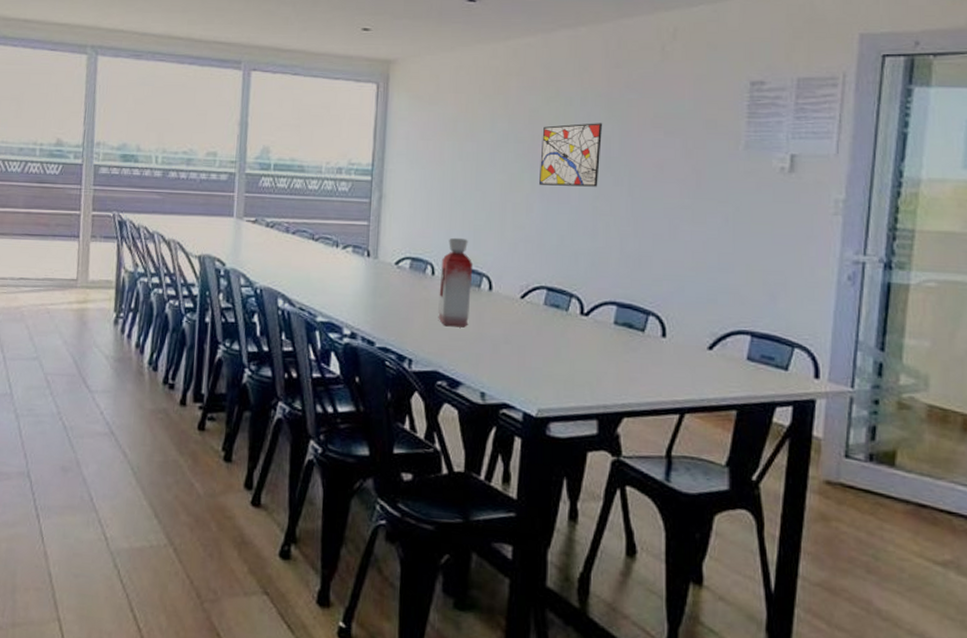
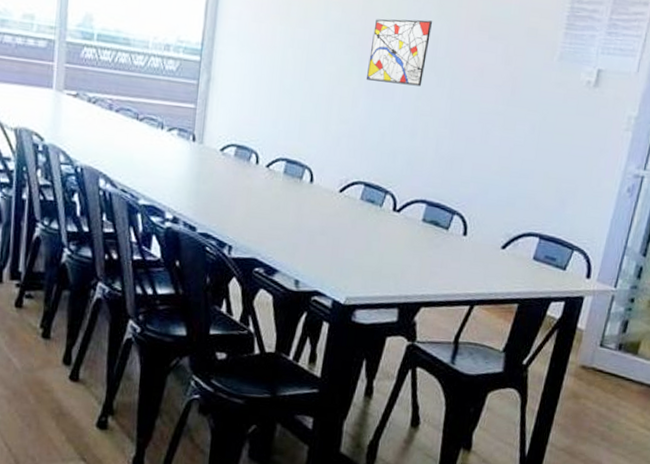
bottle: present [438,237,473,328] -> none [259,127,297,218]

